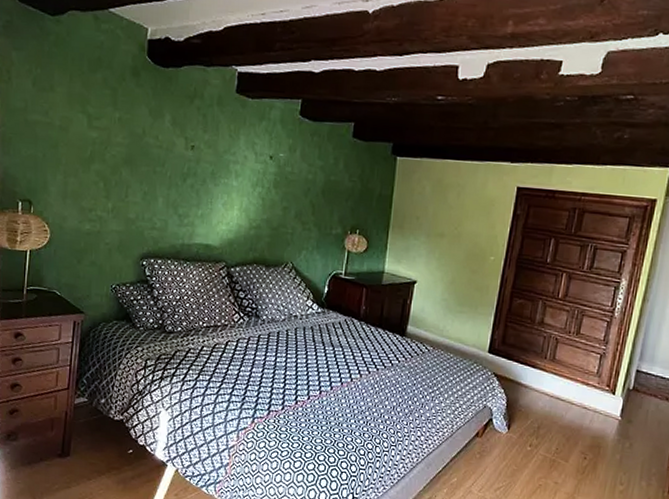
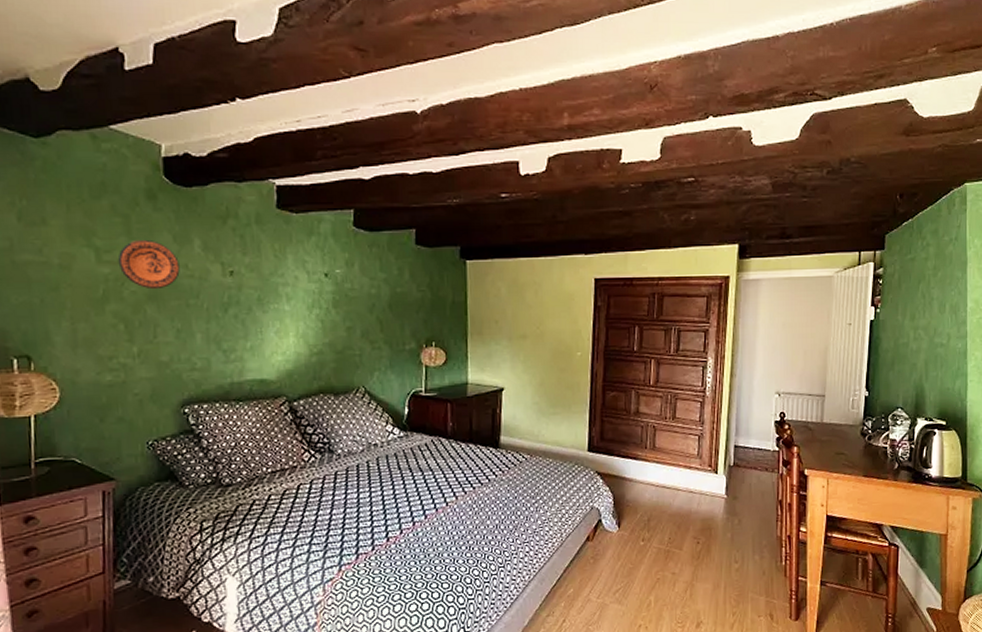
decorative plate: none [104,111,152,156] -> present [117,240,180,290]

